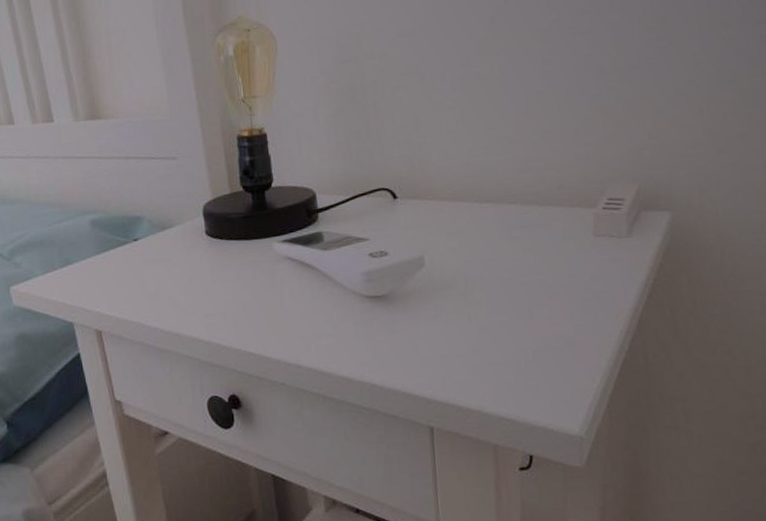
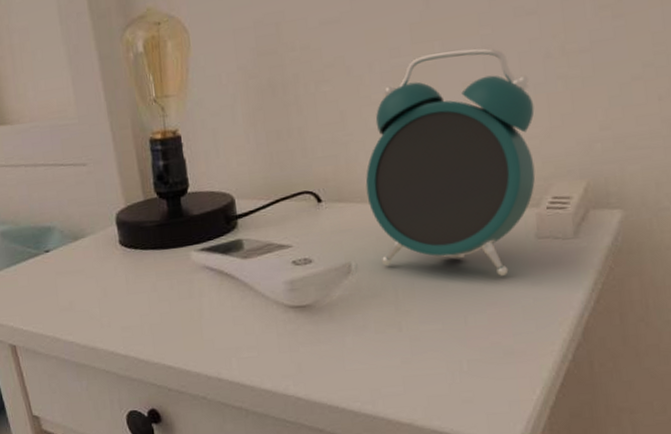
alarm clock: none [438,62,592,271] -> present [365,48,536,276]

